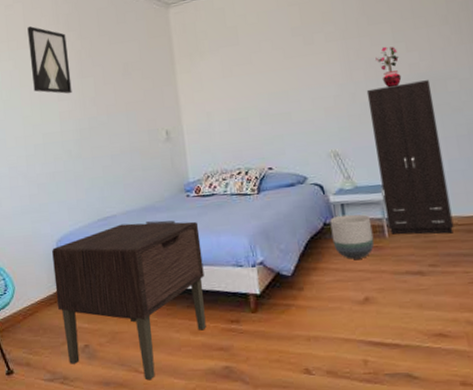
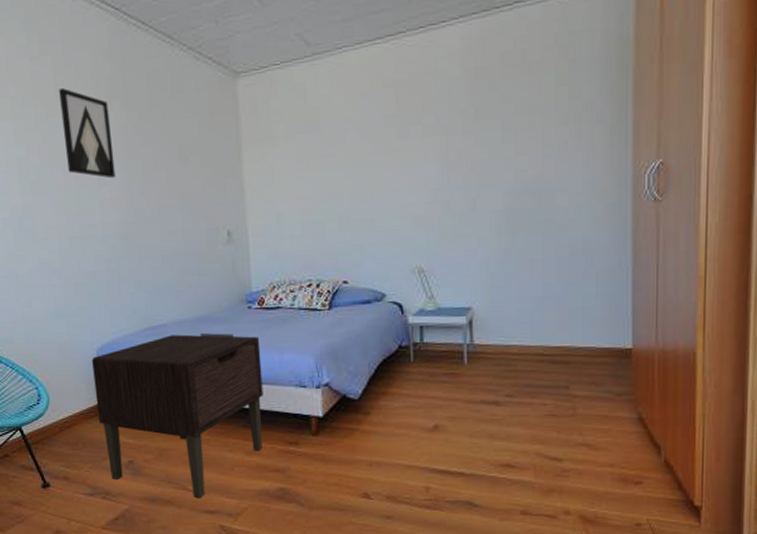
planter: present [329,214,375,259] -> none [406,337,451,385]
cabinet: present [366,80,454,234] -> none [463,191,538,364]
potted plant: present [375,46,402,88] -> none [479,147,505,198]

